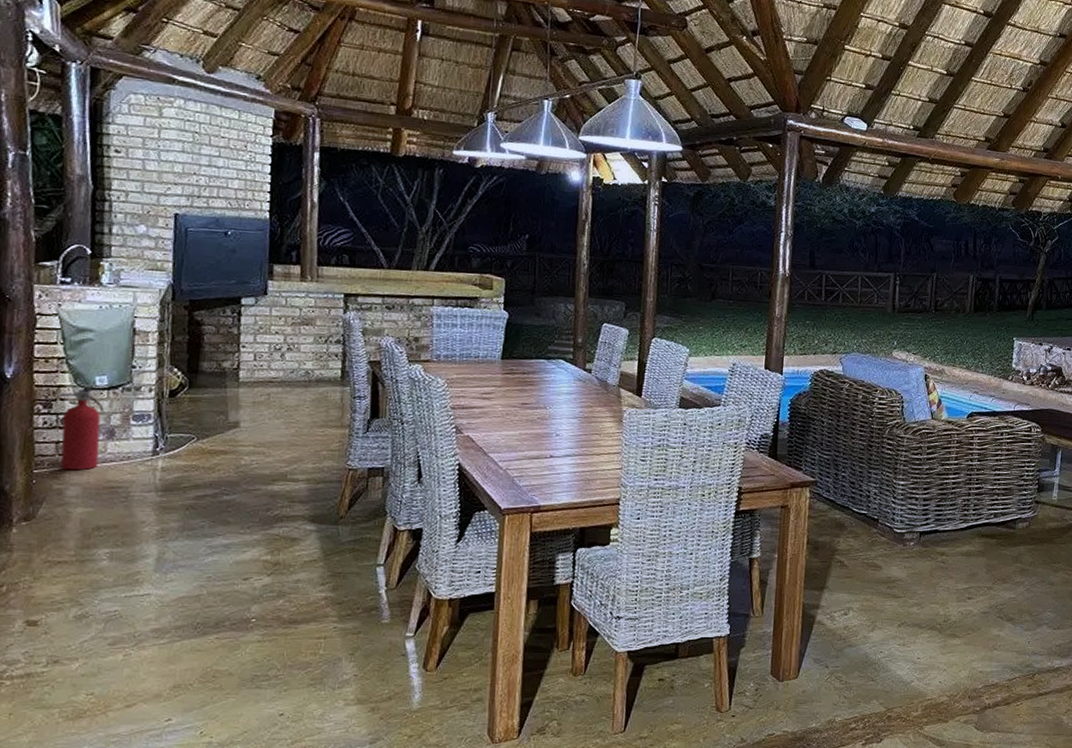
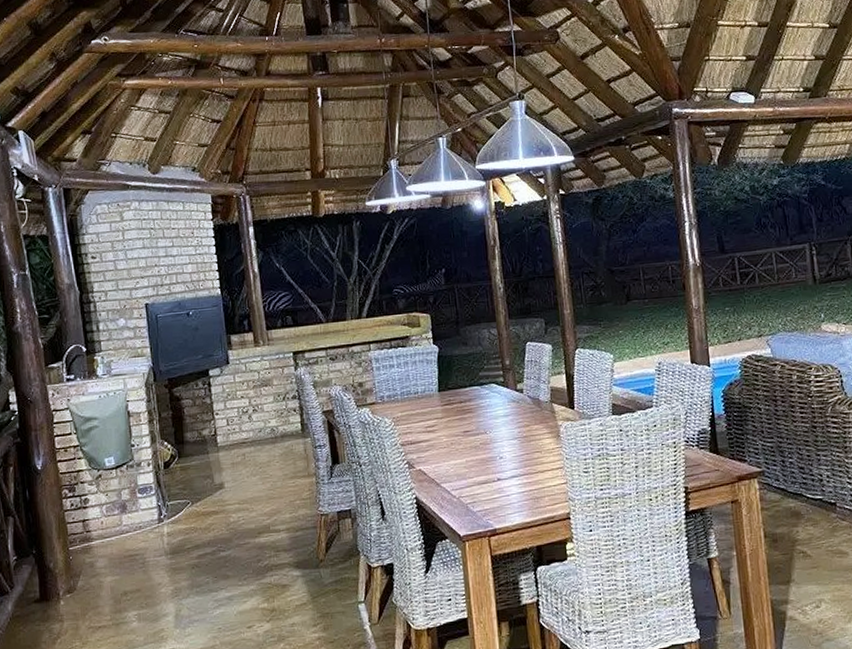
fire extinguisher: present [59,384,119,471] -> none [79,464,124,545]

